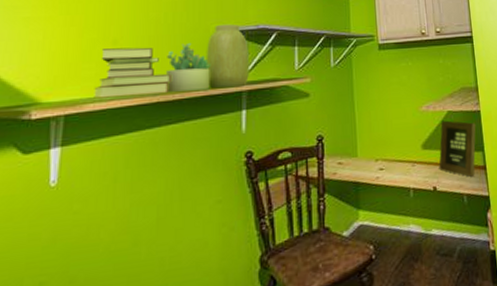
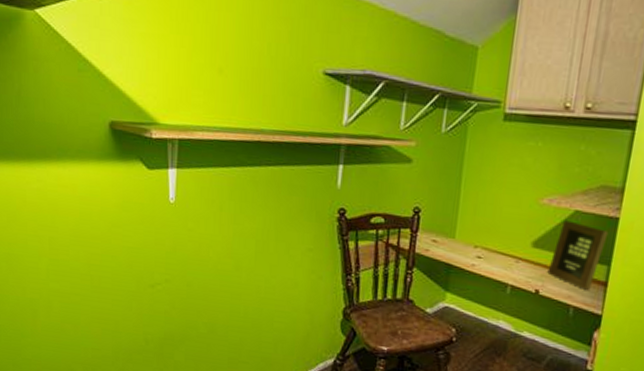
books: present [93,47,171,99] -> none [202,76,272,134]
succulent plant: present [165,43,210,92] -> none [266,81,311,136]
vase: present [205,24,249,89] -> none [306,63,352,140]

